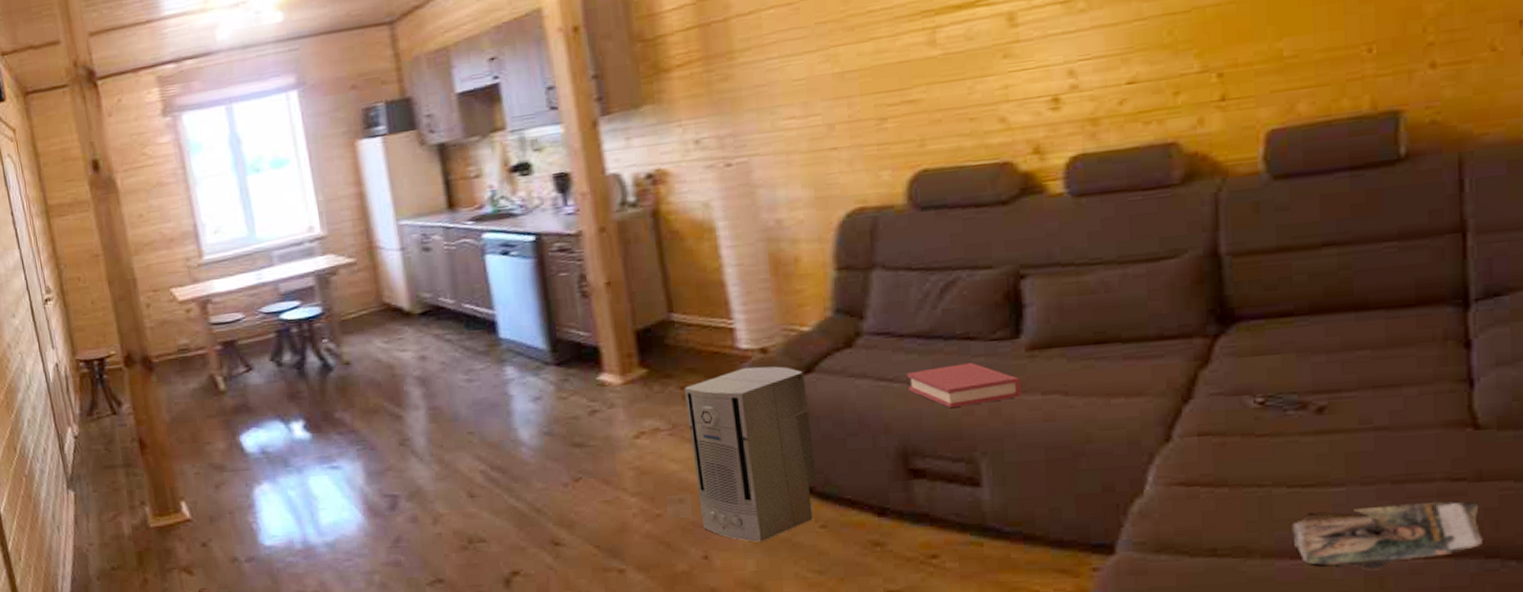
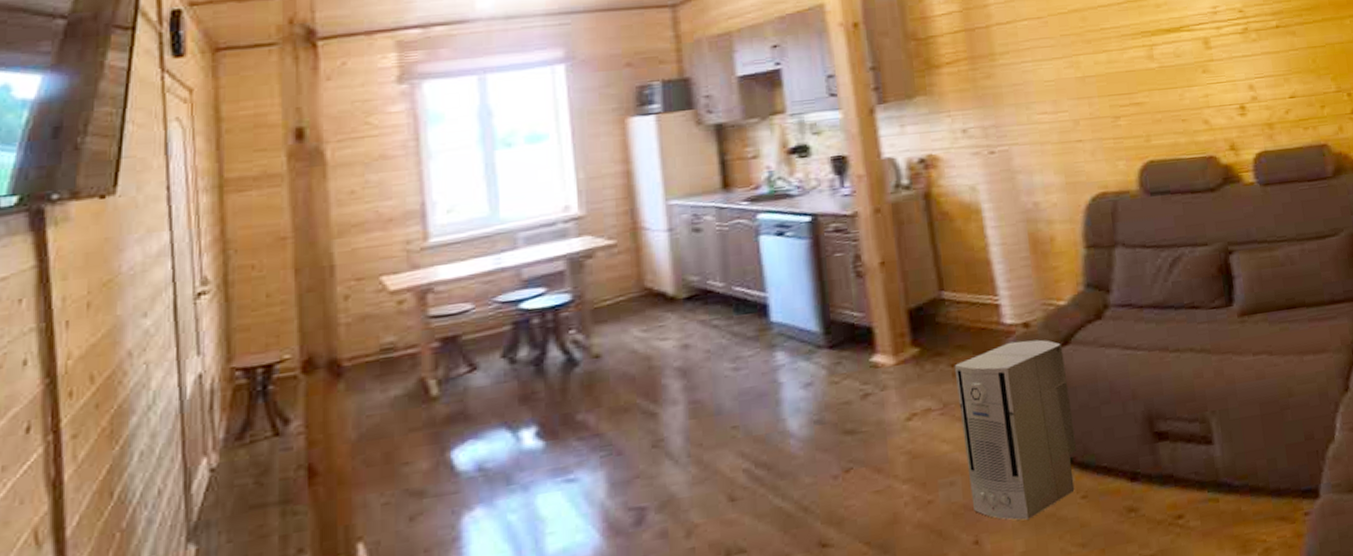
hardback book: present [906,363,1023,409] -> none [1147,329,1239,372]

